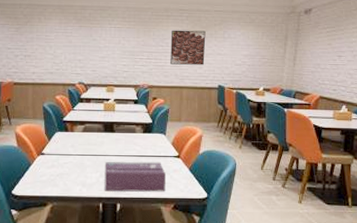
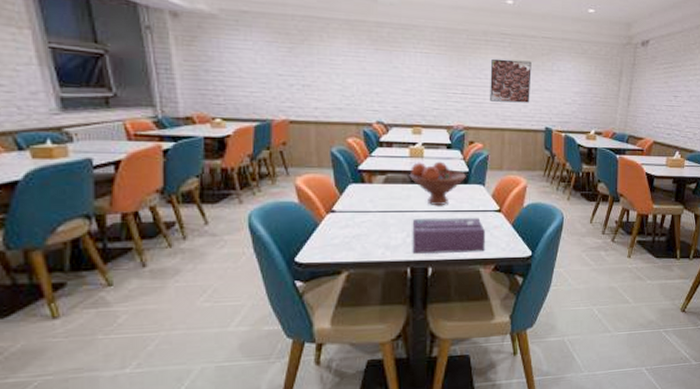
fruit bowl: none [103,114,150,151] -> present [409,161,466,205]

